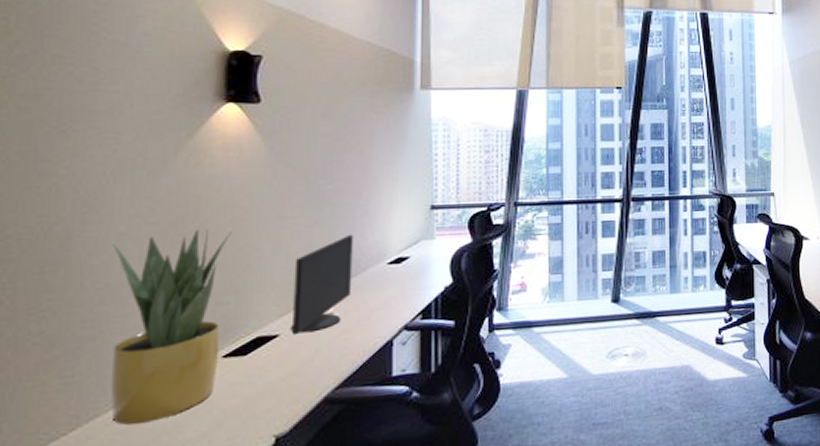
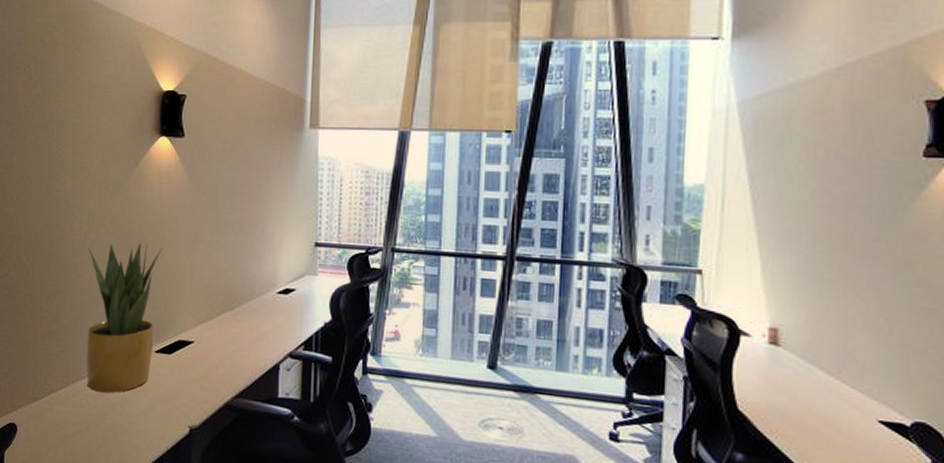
computer monitor: present [291,234,353,335] -> none [202,261,250,345]

